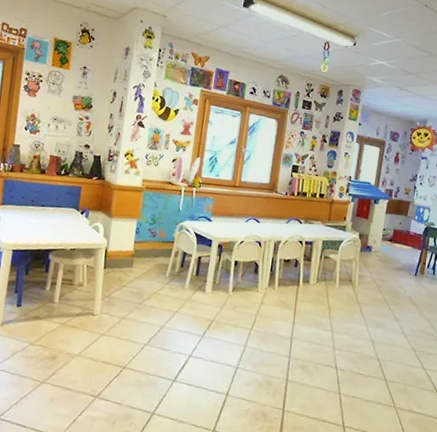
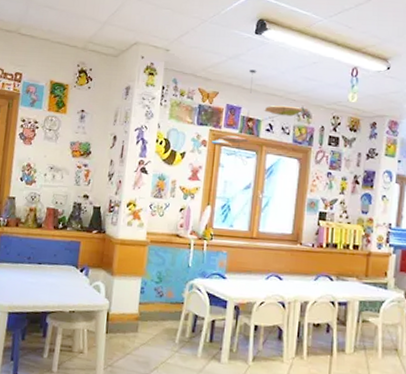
ceiling mobile: none [201,38,282,123] -> present [211,69,303,165]

